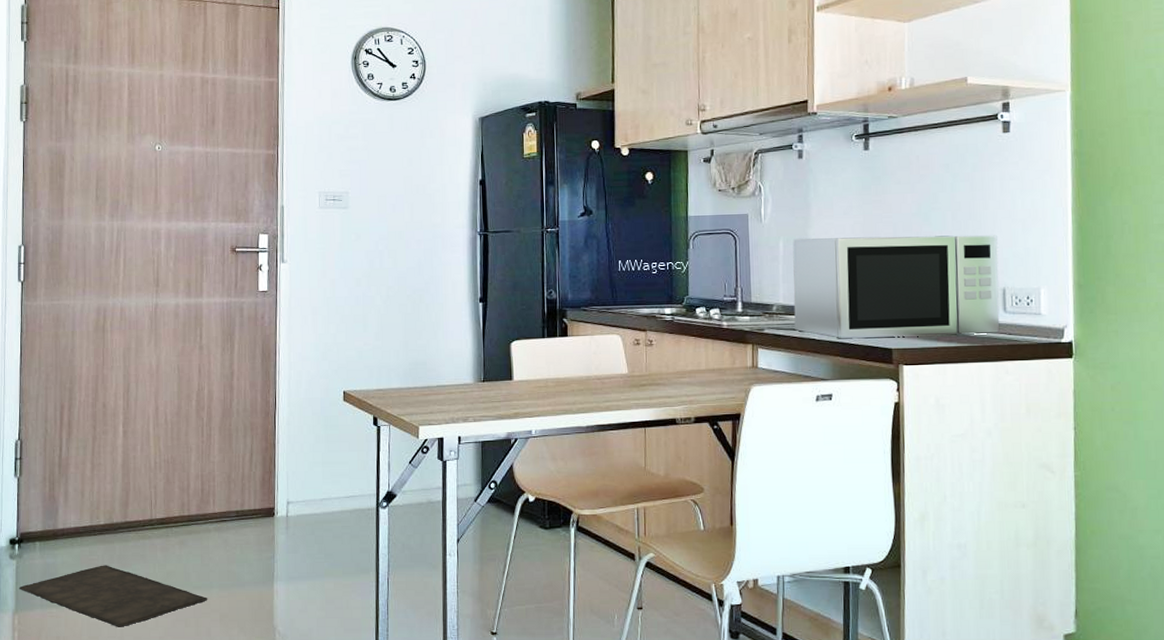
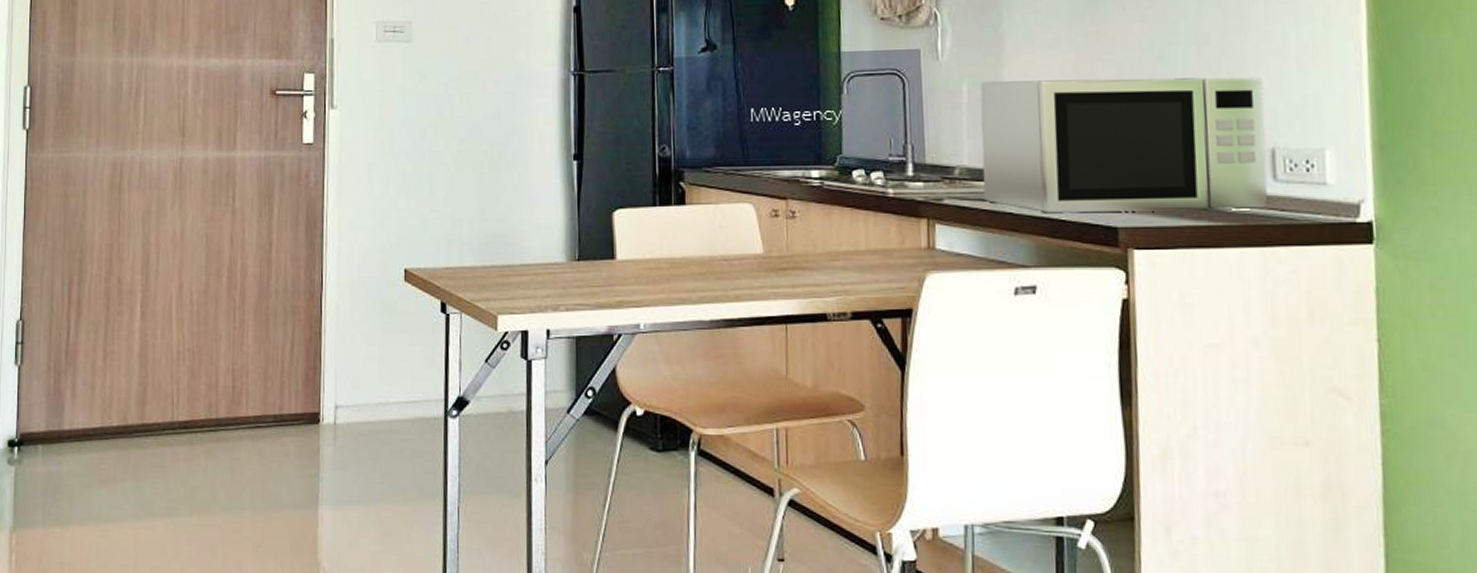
doormat: present [18,565,207,627] -> none [17,476,238,554]

